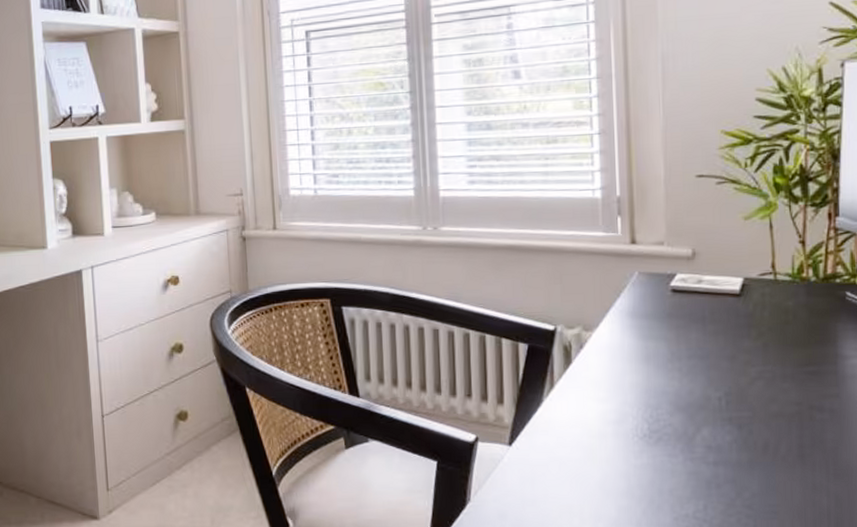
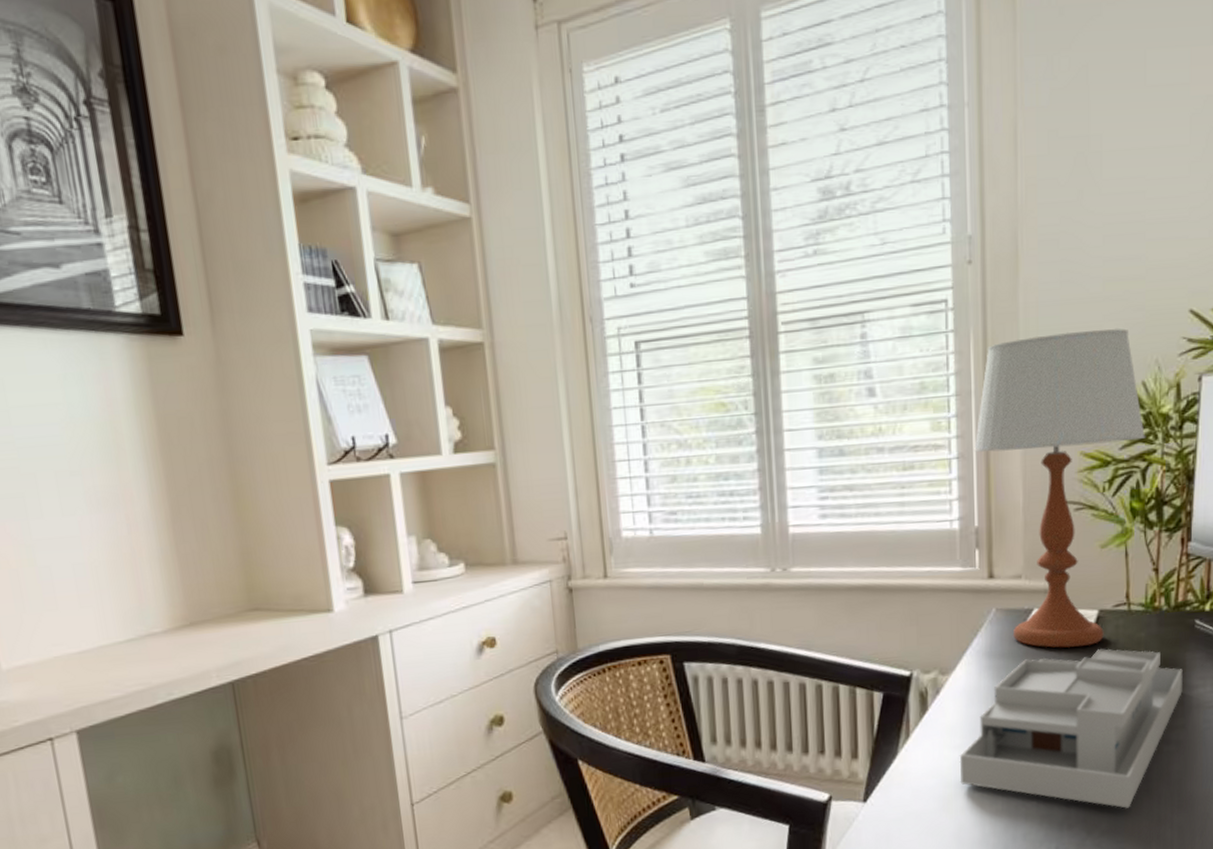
desk organizer: none [603,315,835,472] -> present [959,648,1183,809]
table lamp: none [614,18,788,312] -> present [973,328,1146,648]

